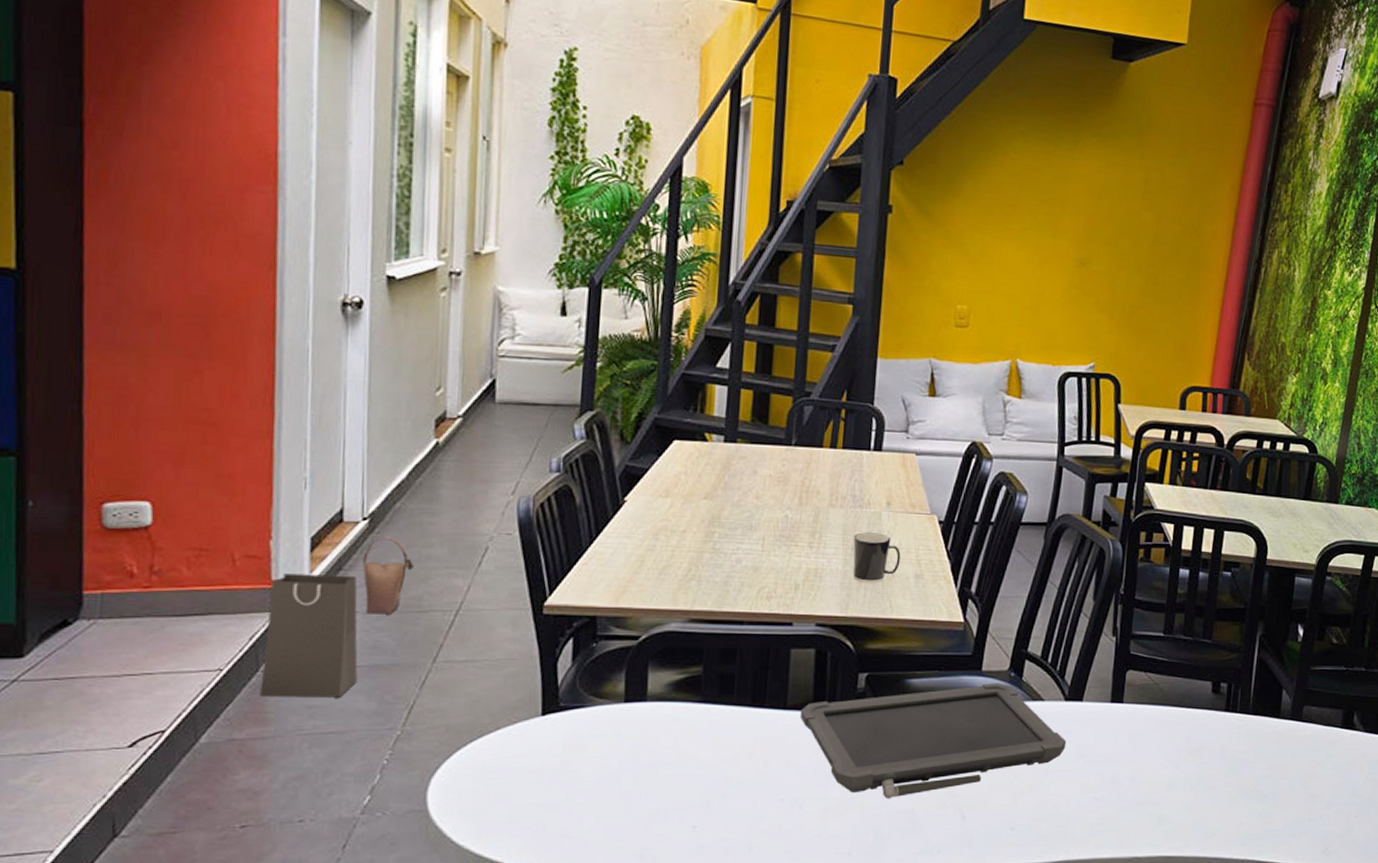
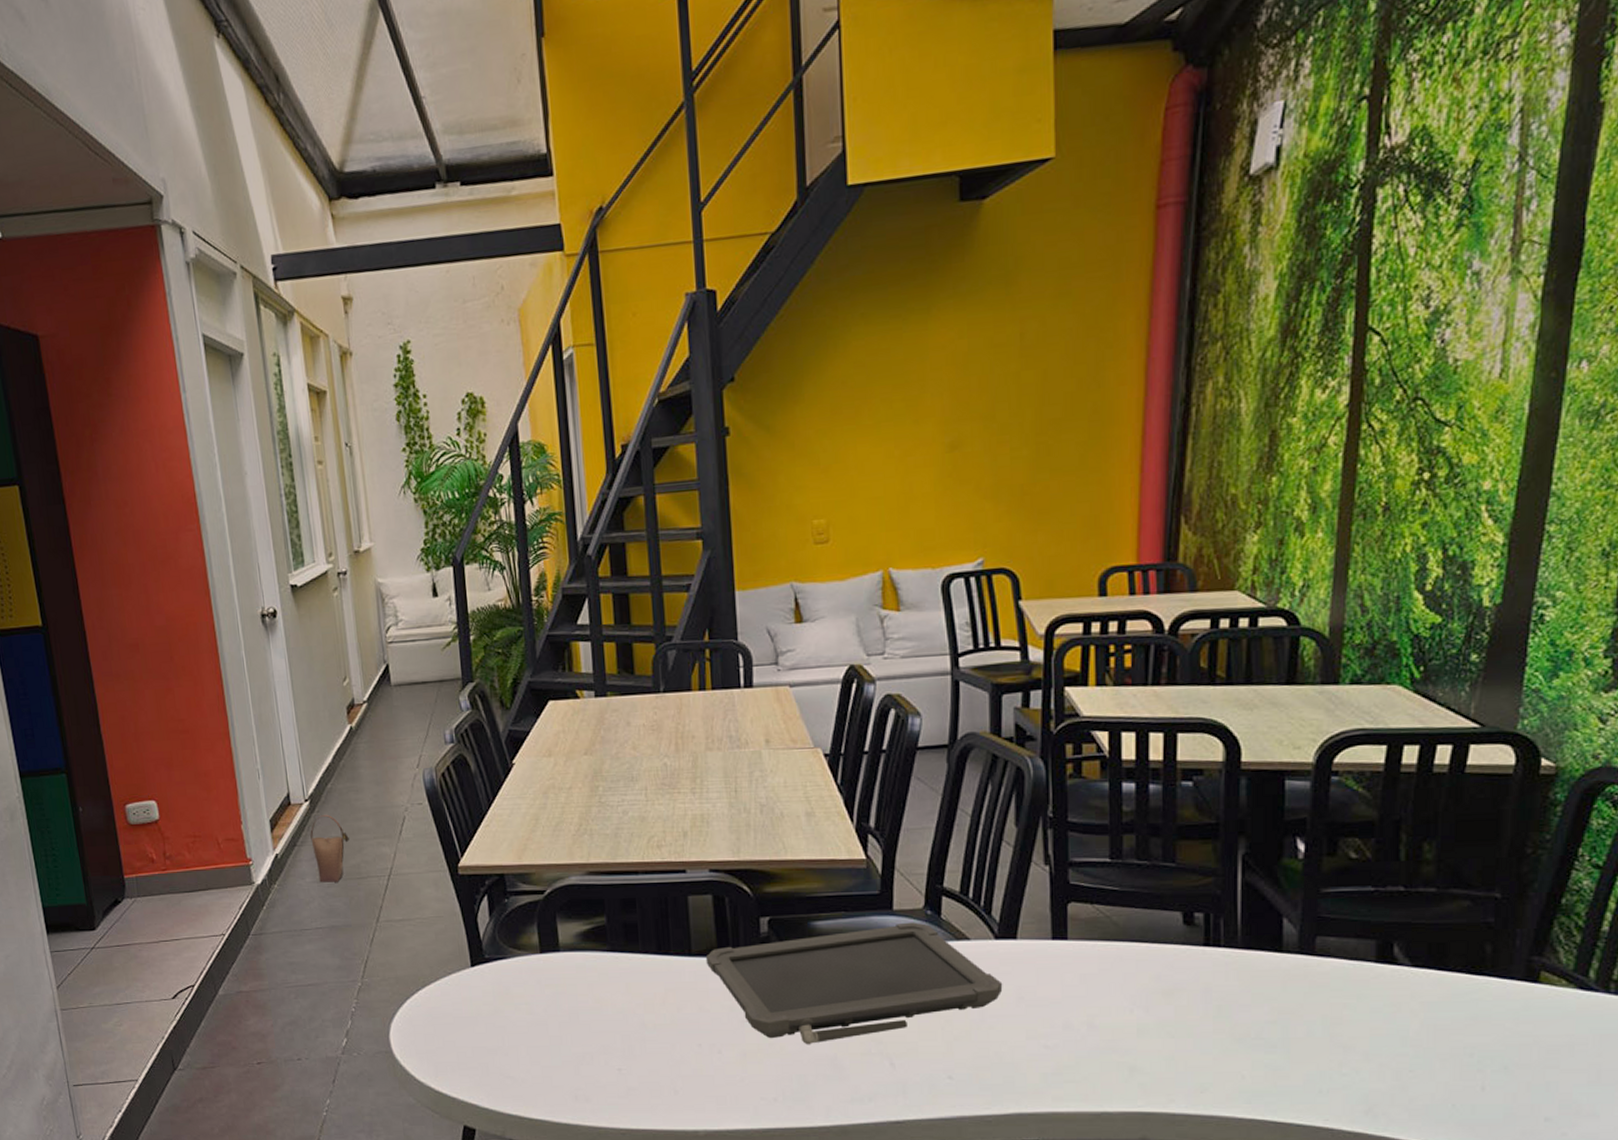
shopping bag: present [260,574,358,698] -> none [248,850,322,956]
mug: present [853,532,901,584] -> none [736,772,788,826]

